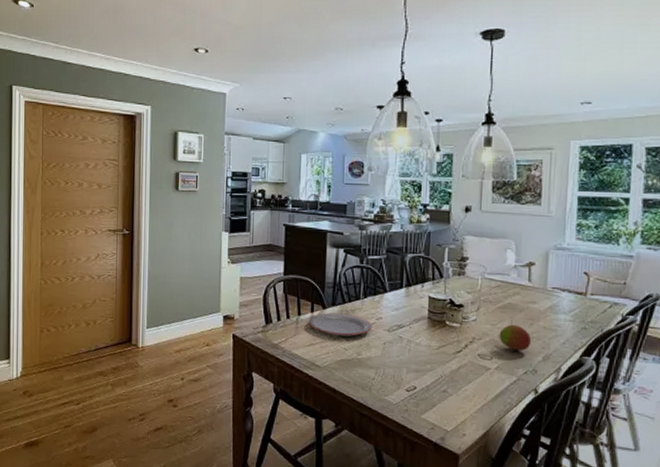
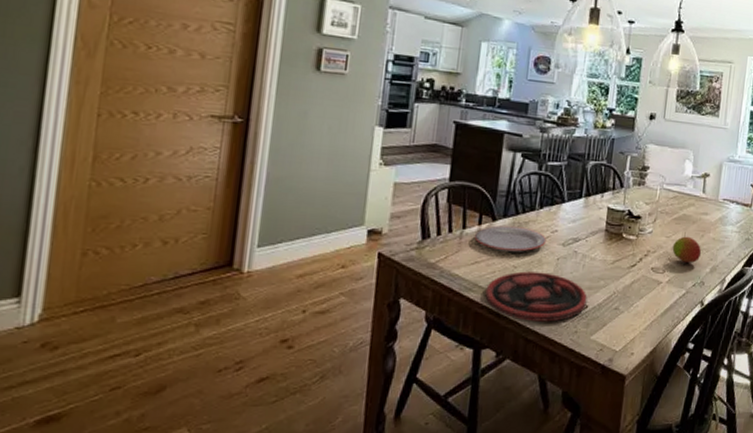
plate: none [322,353,415,400] -> present [485,271,587,322]

